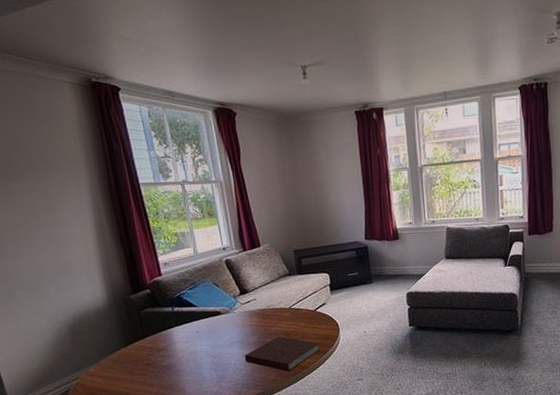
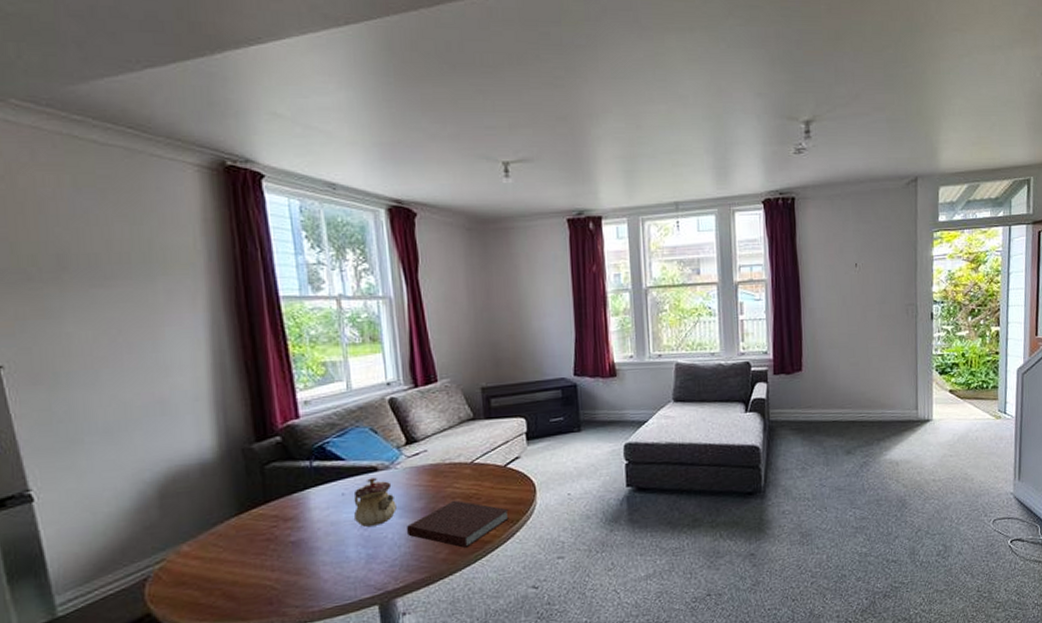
teapot: none [204,319,237,356] -> present [353,477,397,527]

